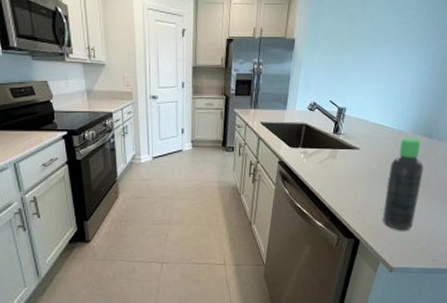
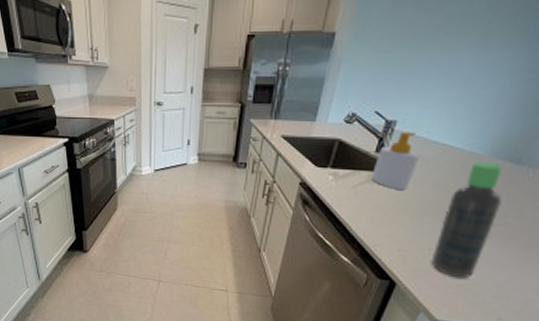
soap bottle: none [333,116,365,162] -> present [371,132,420,190]

